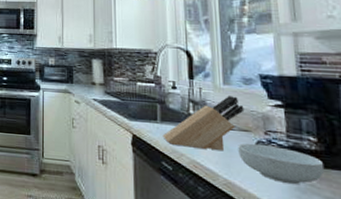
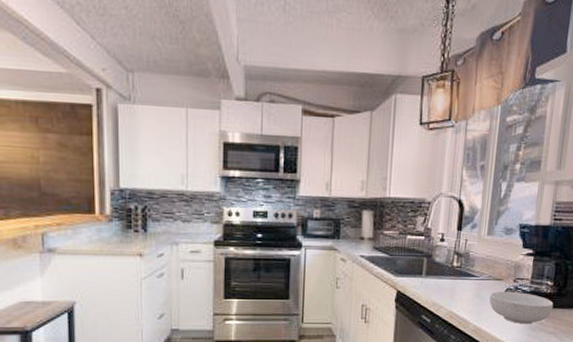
knife block: present [162,96,245,150] -> none [425,246,501,299]

